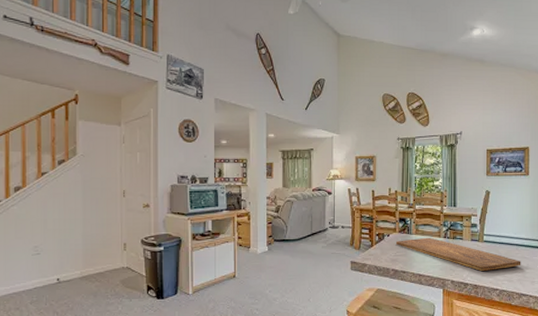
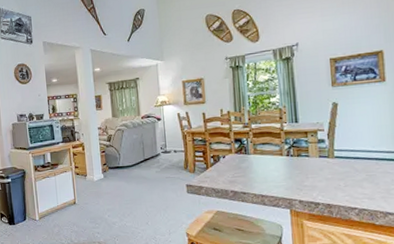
cutting board: present [395,237,521,271] -> none [232,156,384,189]

